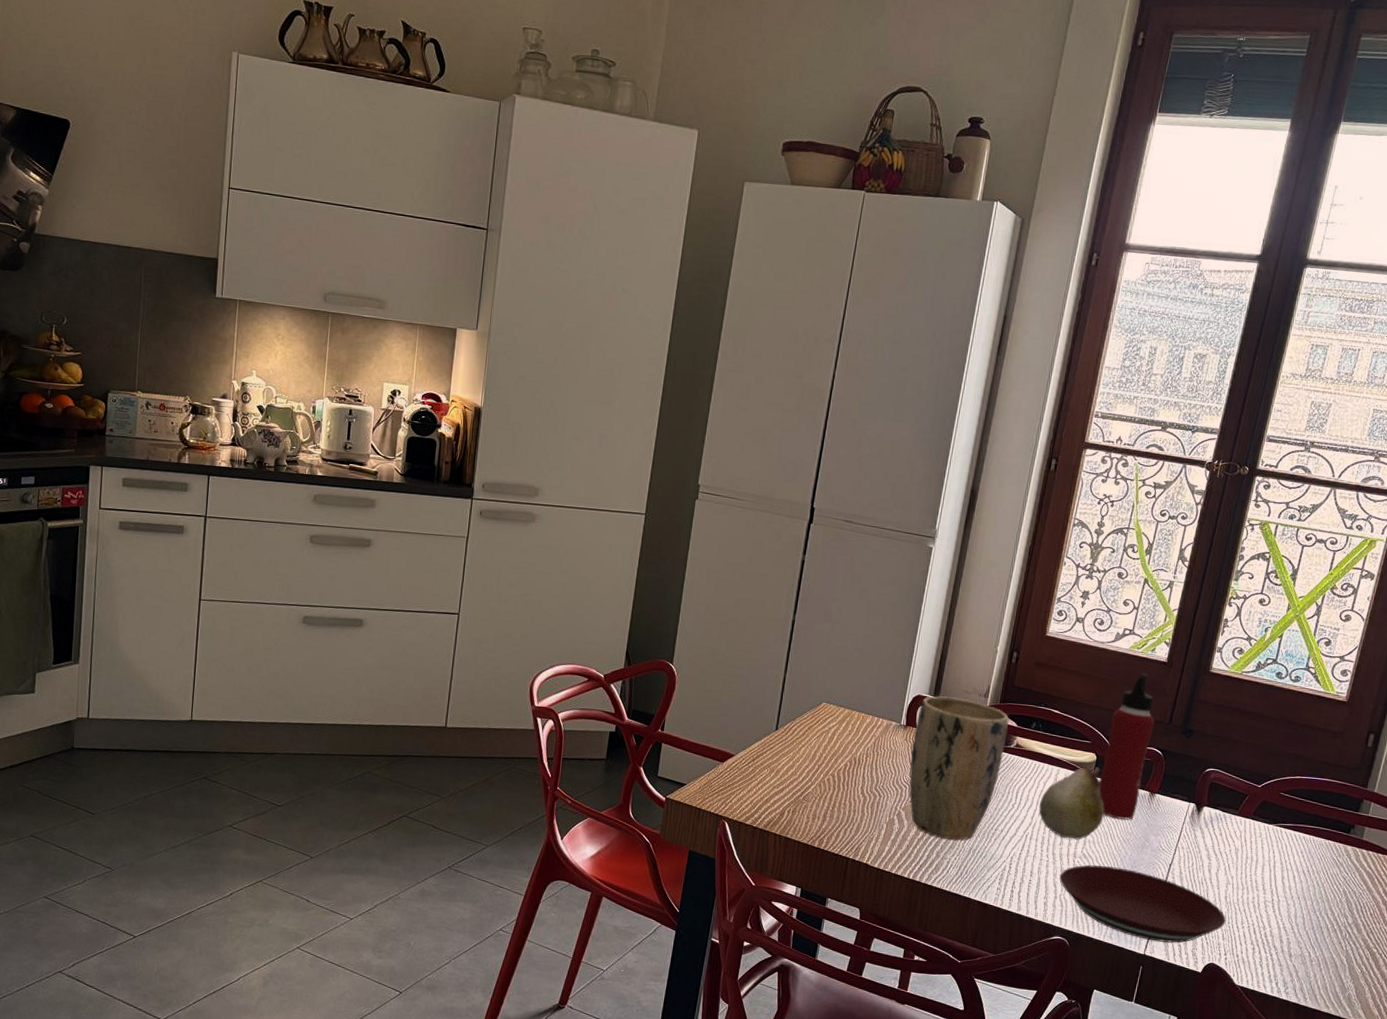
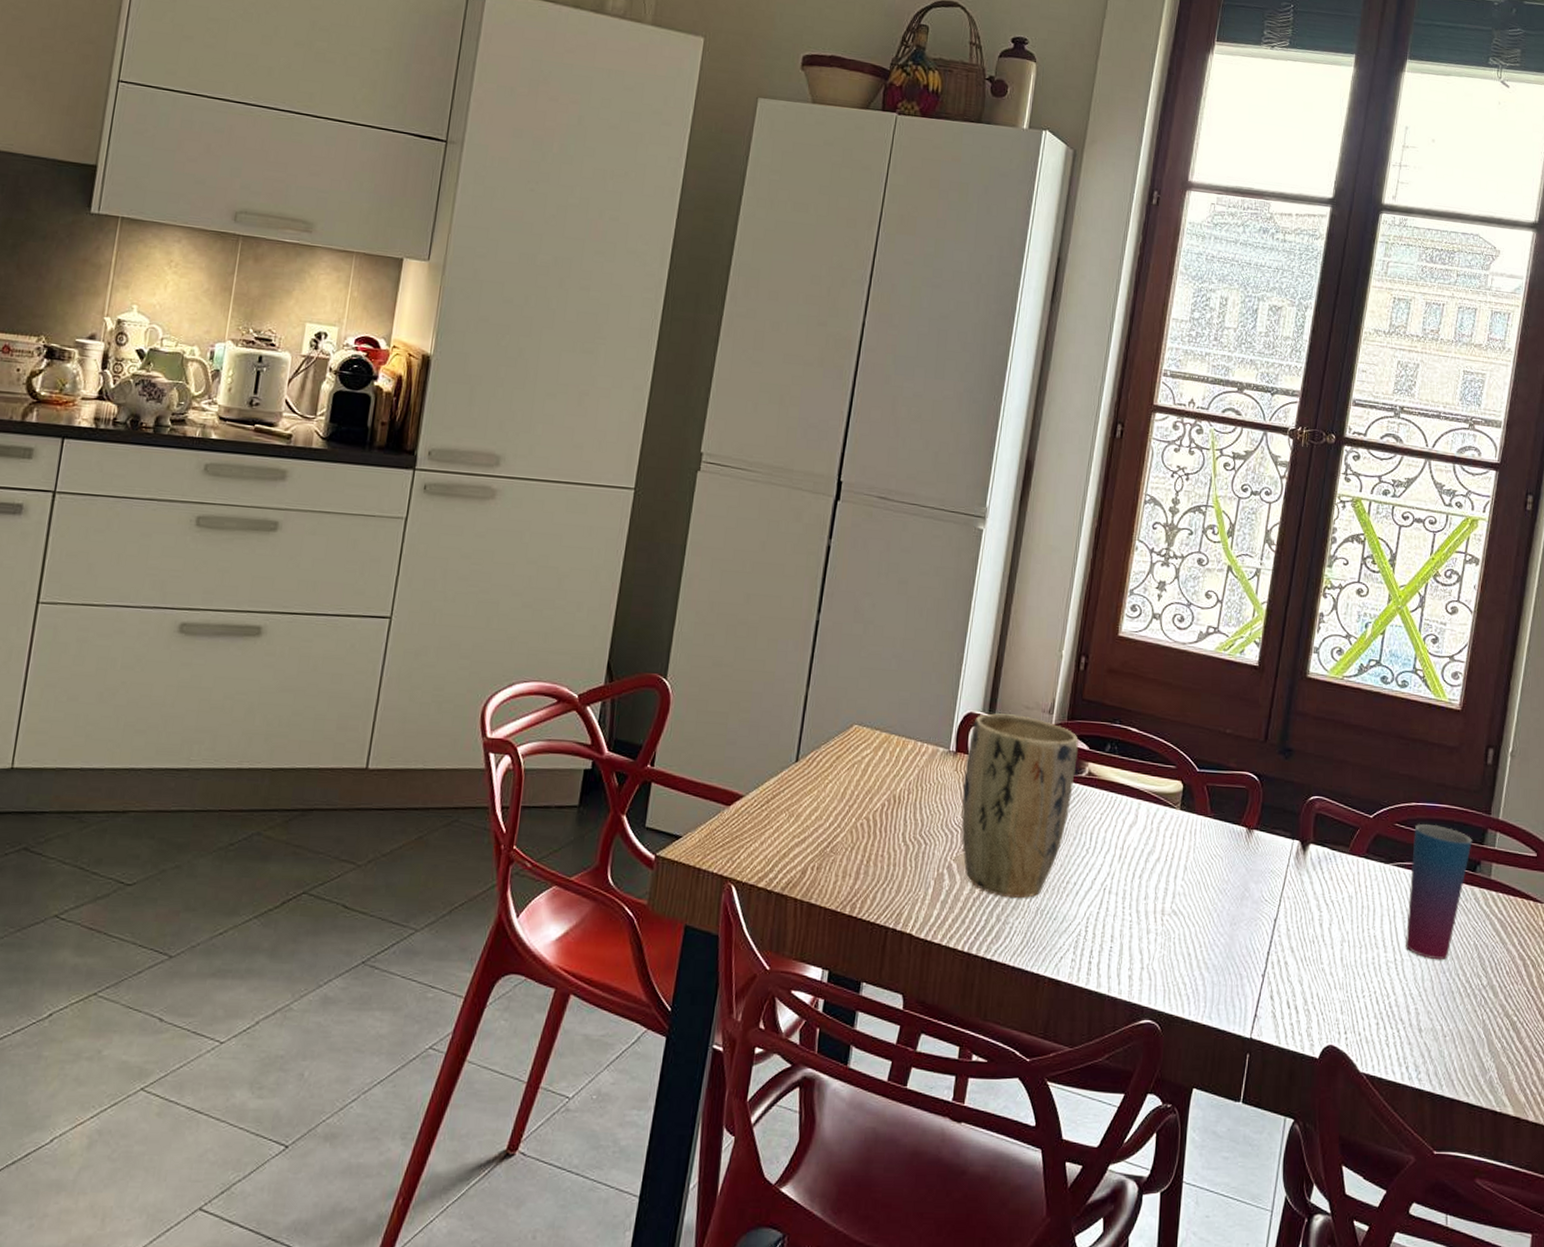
fruit: present [1039,766,1105,840] -> none [1118,797,1196,892]
plate: present [1058,864,1226,943] -> none [1145,923,1343,1022]
water bottle: present [1099,672,1154,820] -> none [1187,679,1248,864]
cup: none [1282,793,1349,902] -> present [1405,824,1472,959]

